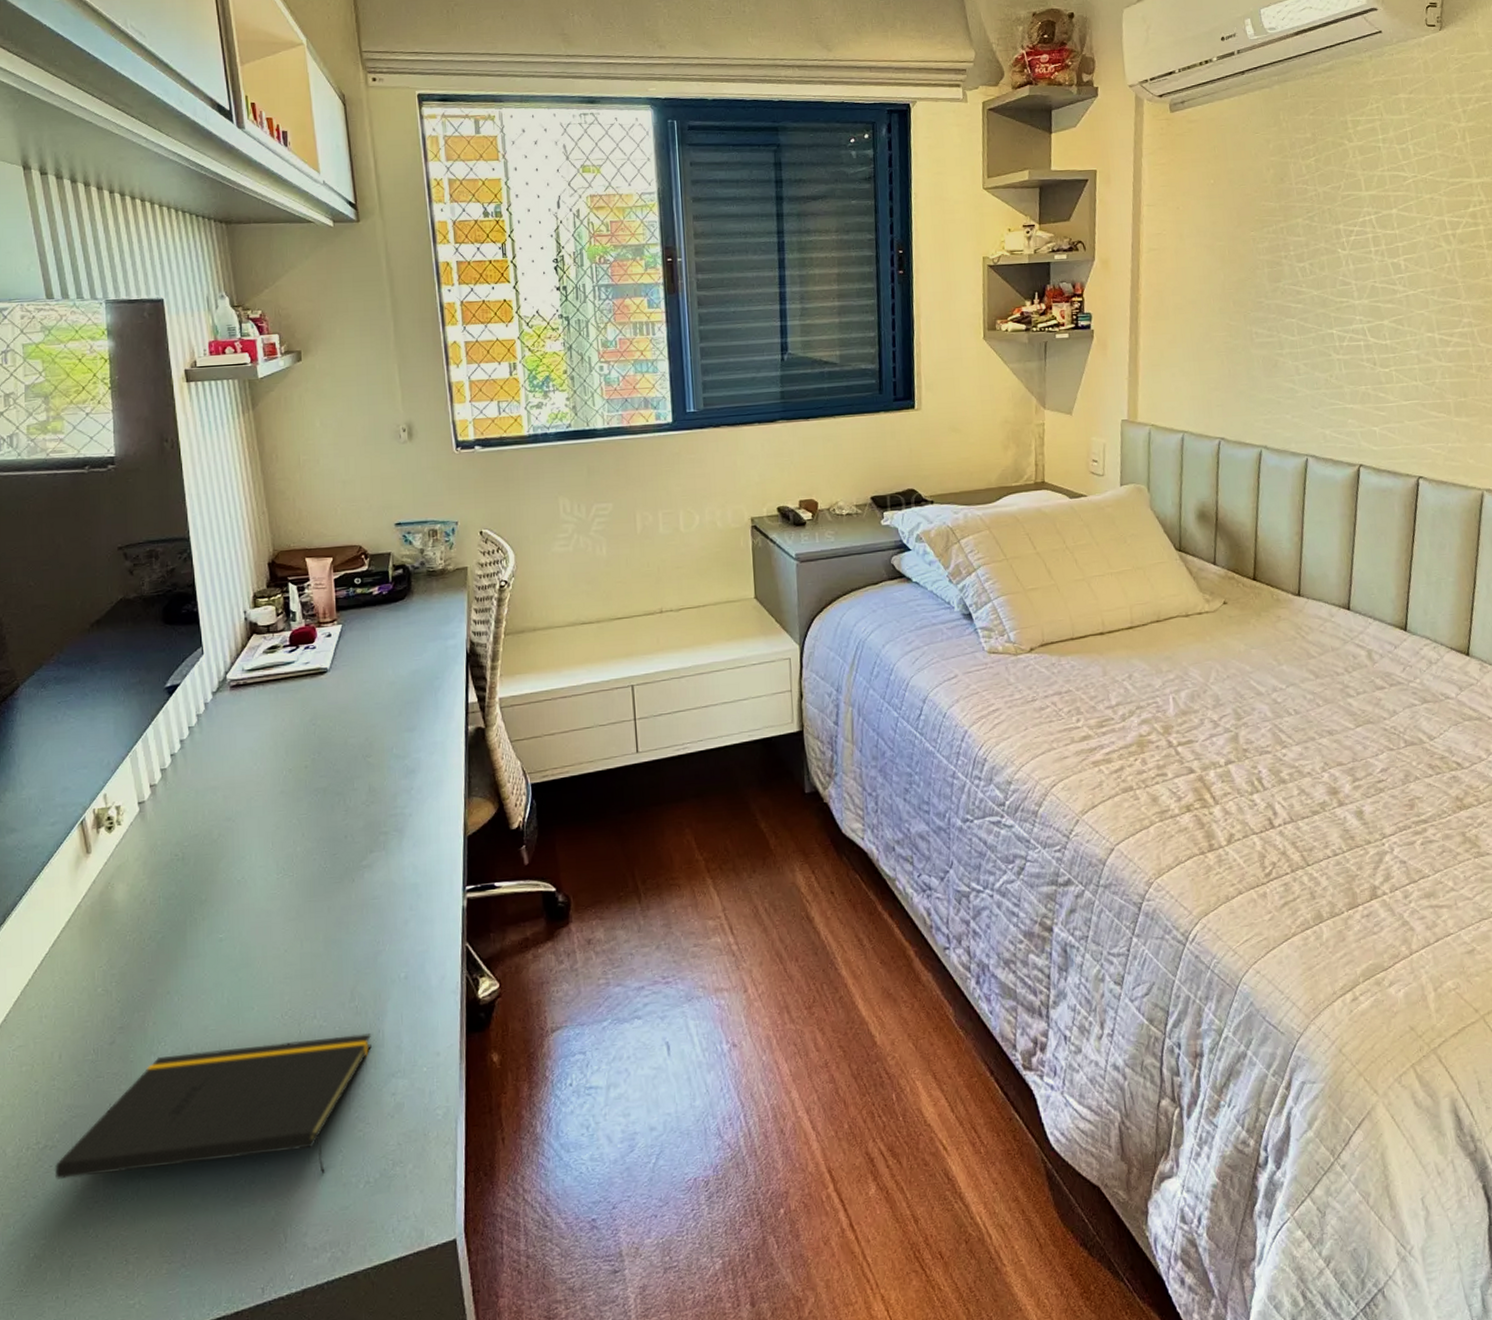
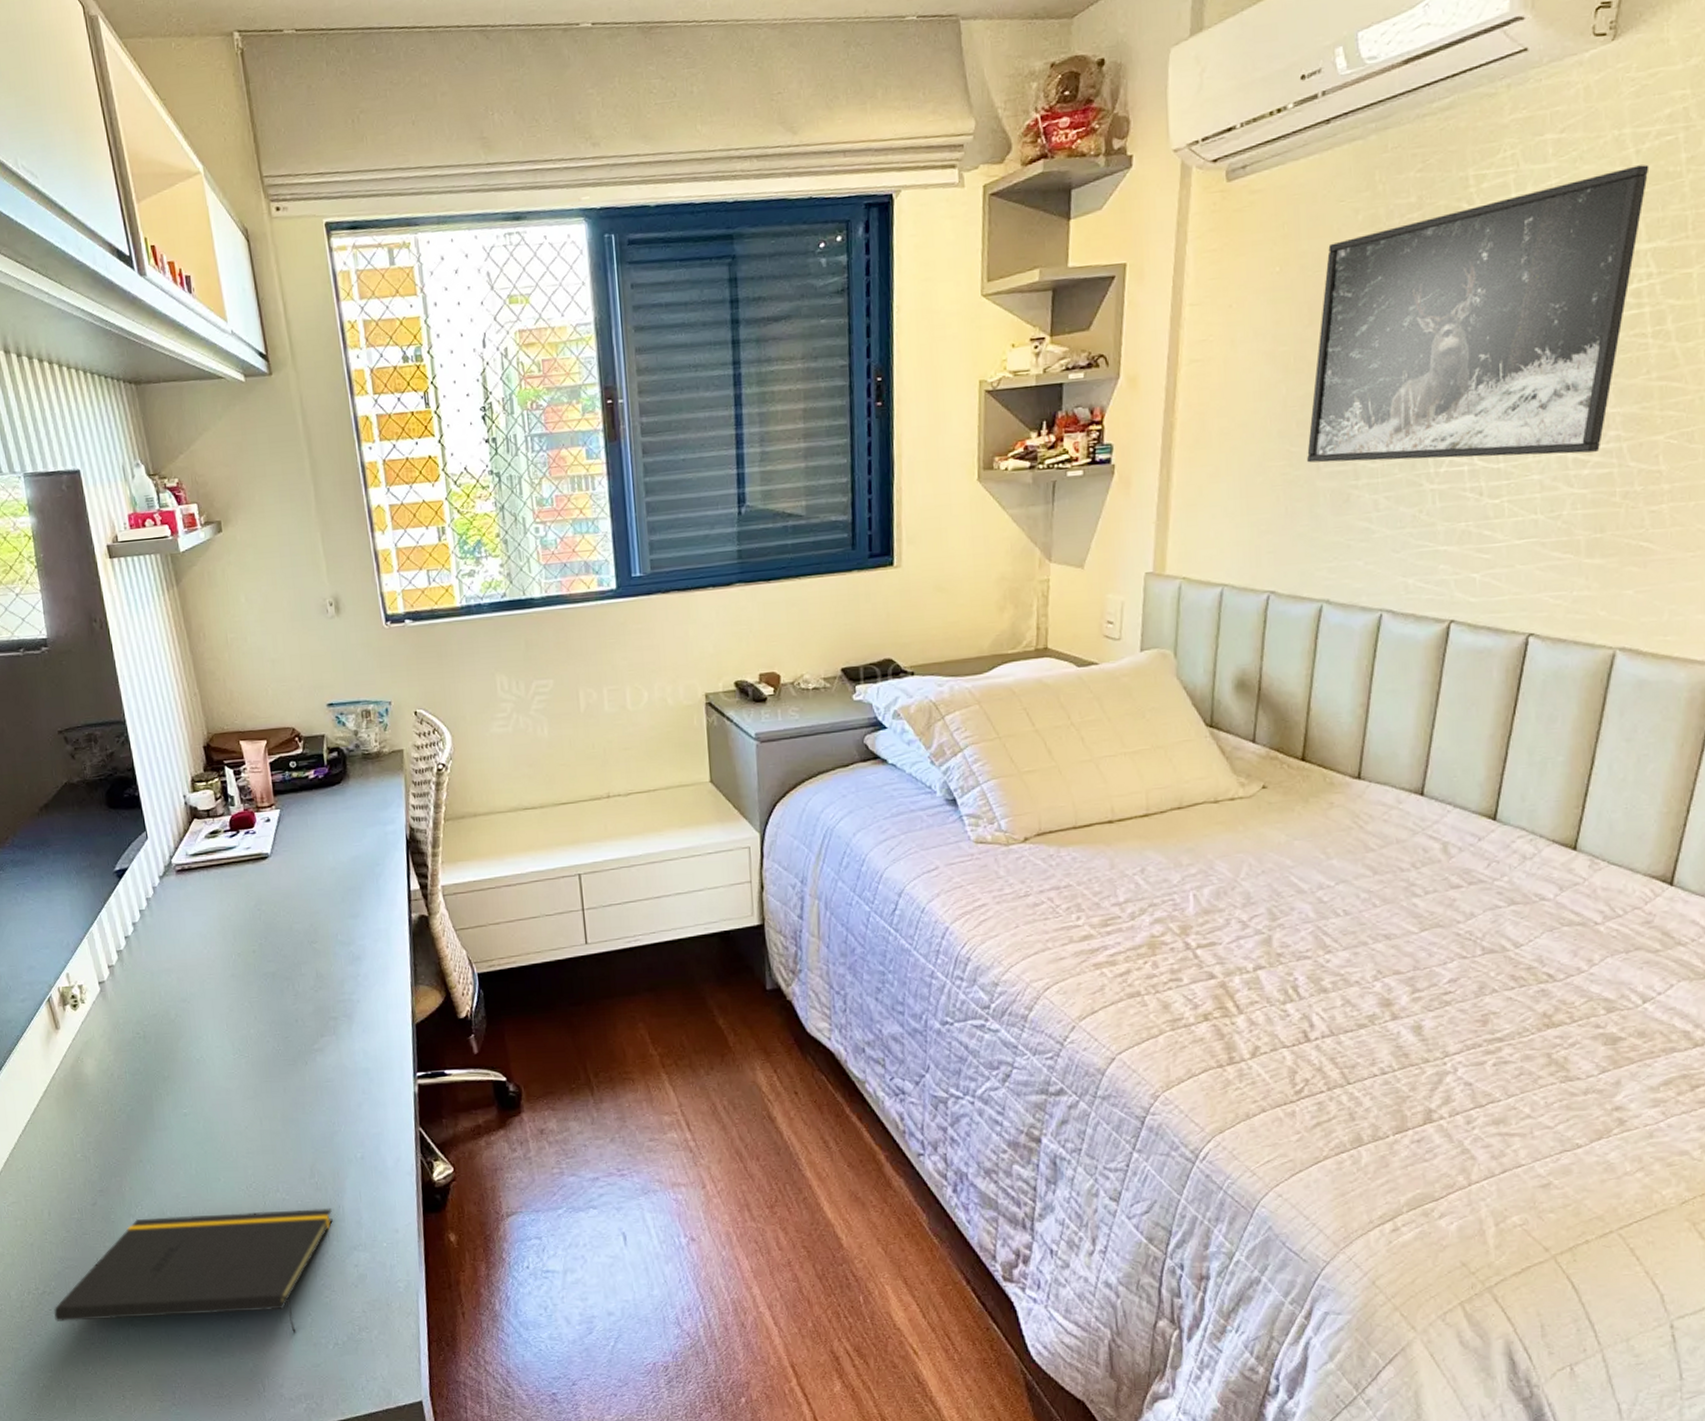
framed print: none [1242,121,1474,335] -> present [1307,164,1650,463]

